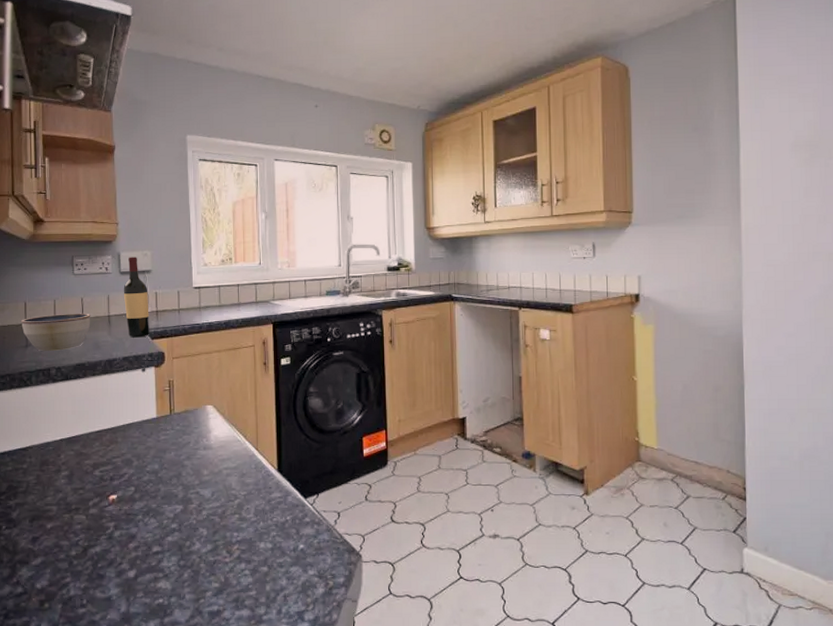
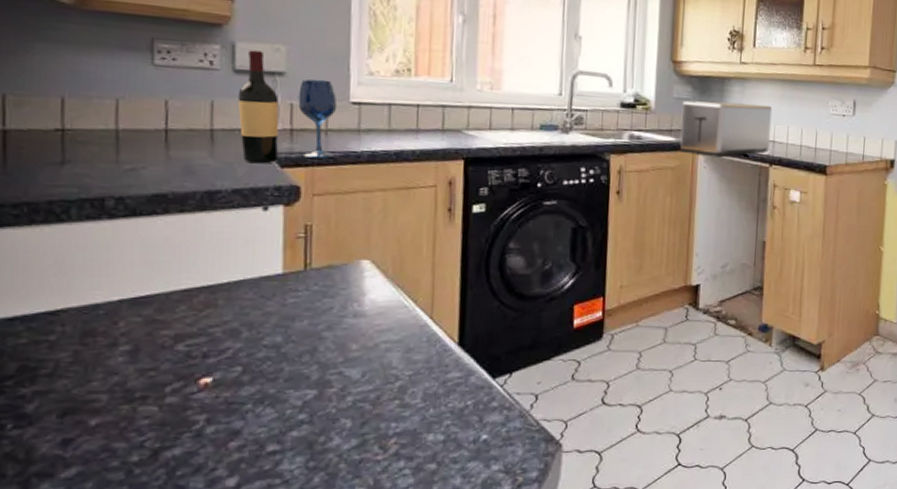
bowl: present [20,313,91,351] -> none [52,120,181,173]
wineglass: none [160,273,185,331] -> present [298,79,338,159]
toaster: none [438,256,518,306] -> present [679,100,773,158]

